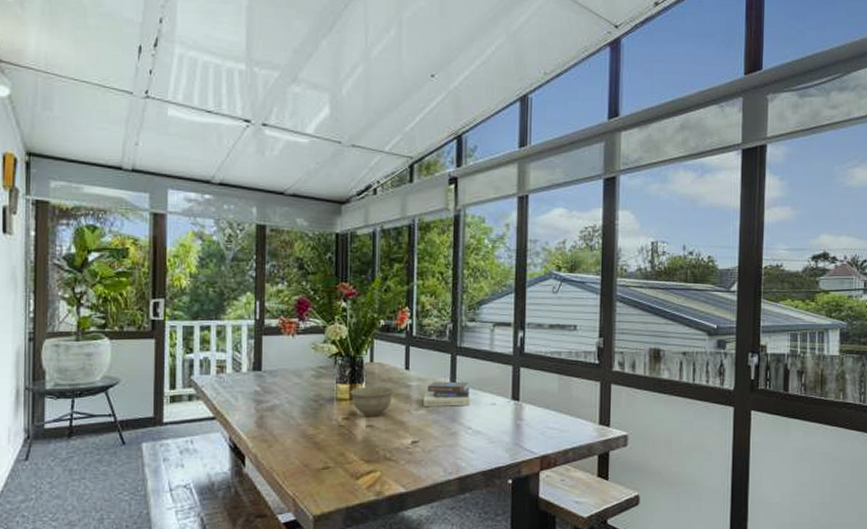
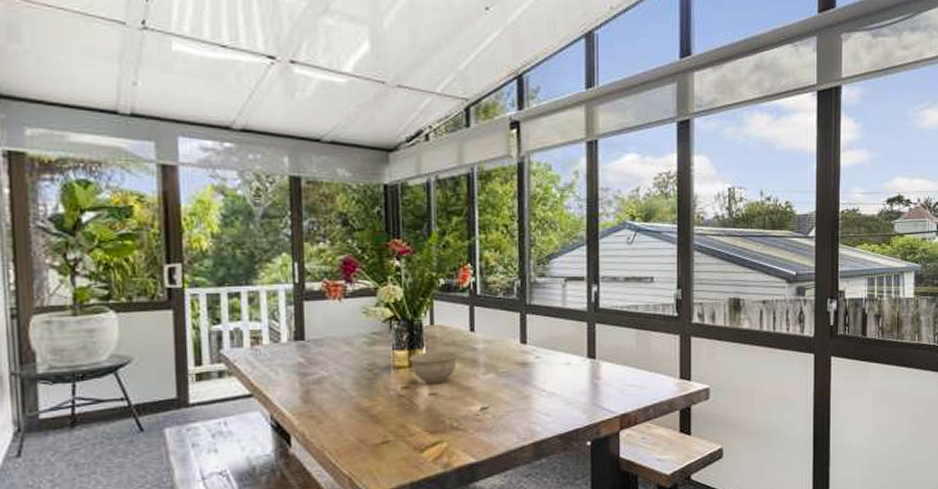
books: present [423,381,470,407] -> none [492,341,542,371]

